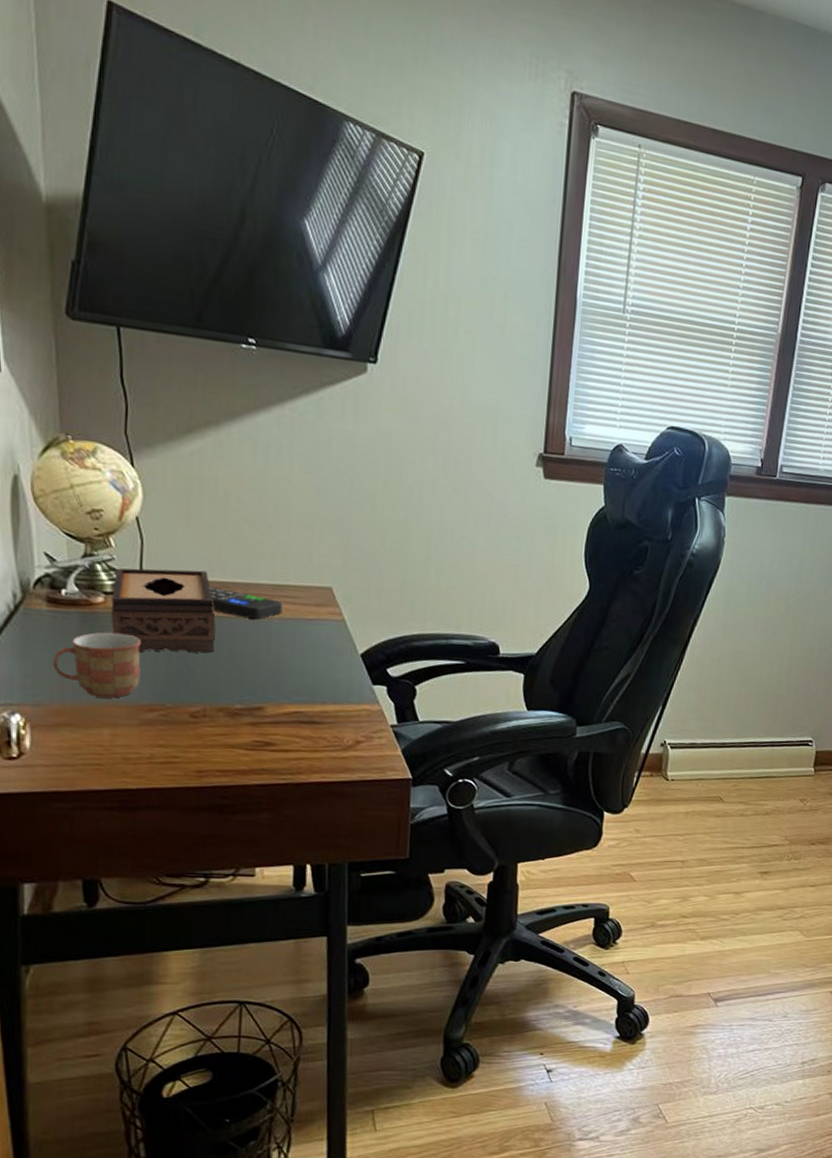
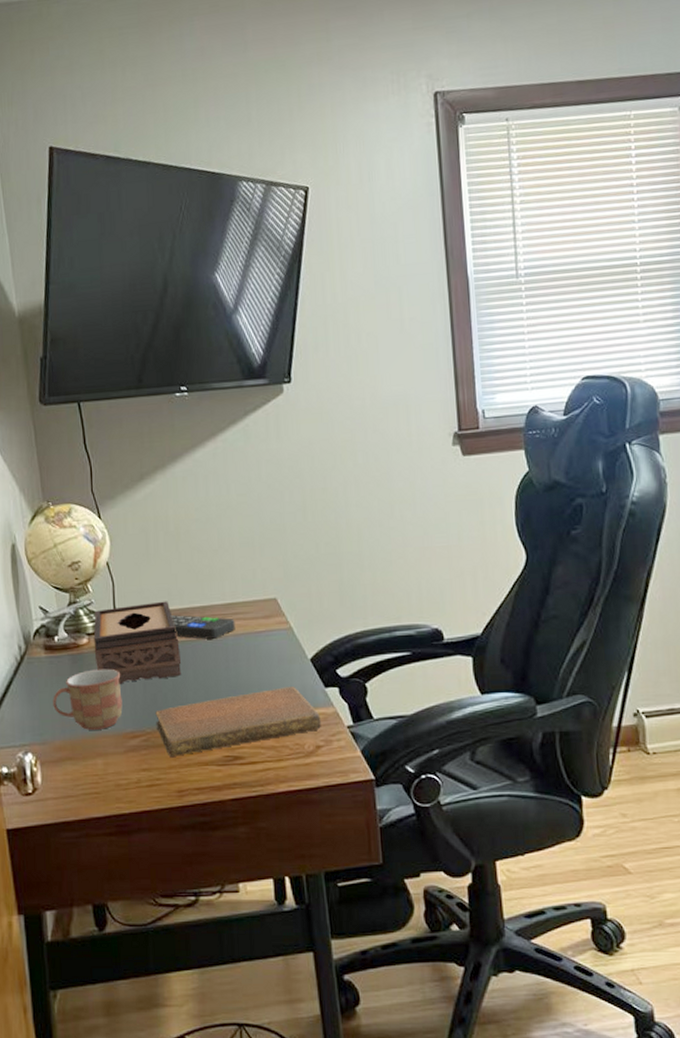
notebook: none [179,679,364,736] -> present [155,687,321,757]

